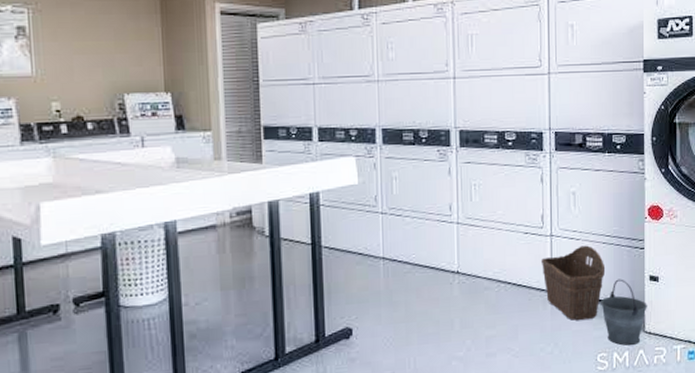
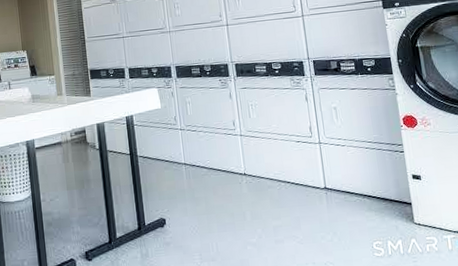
wicker basket: present [542,245,604,320] -> none [314,150,371,213]
bucket: present [601,279,647,346] -> none [370,178,414,235]

